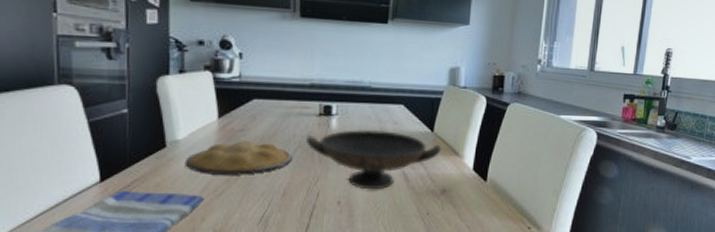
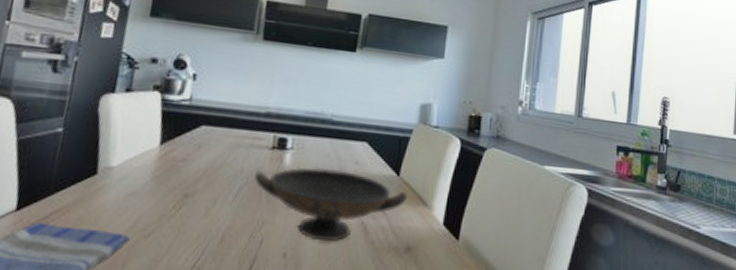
plate: present [184,141,292,175] -> none [114,172,237,214]

